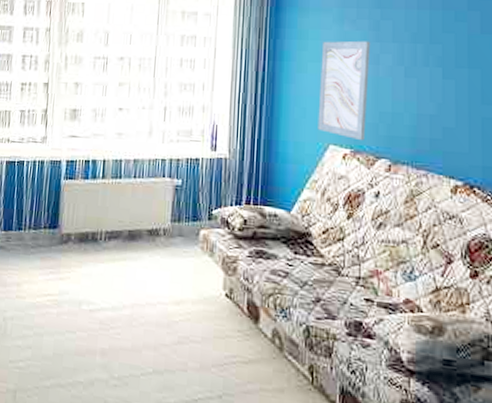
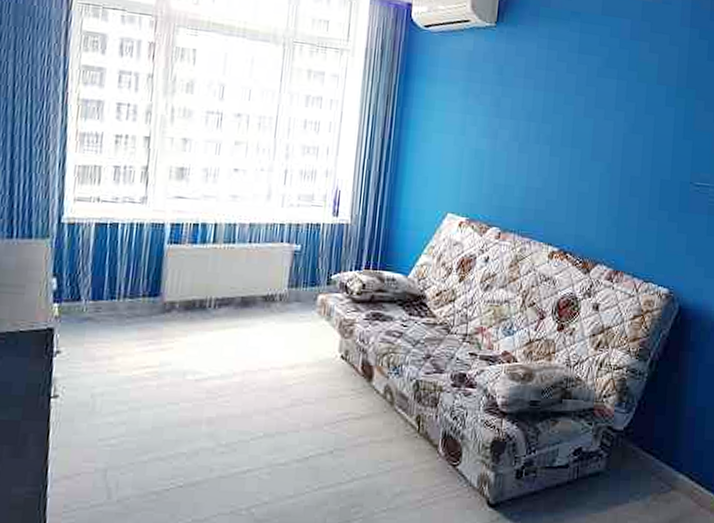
wall art: present [318,40,371,141] -> none [438,113,491,210]

